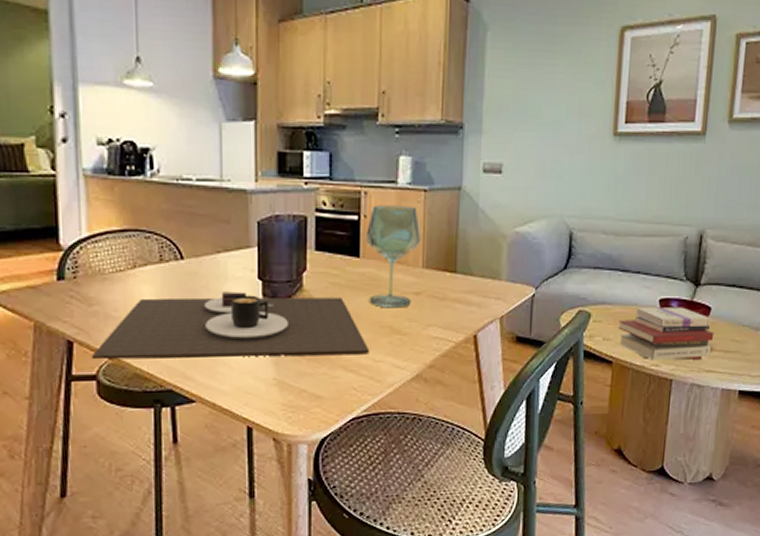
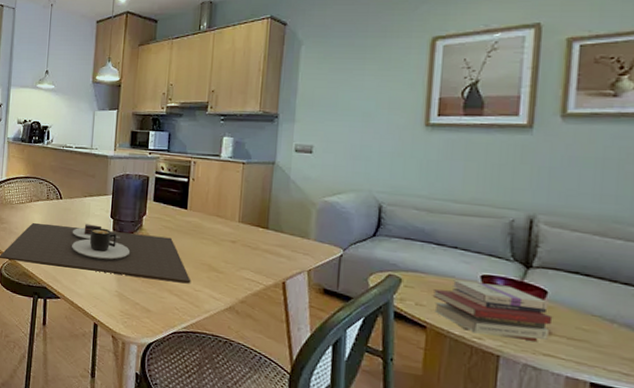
wine glass: present [365,205,421,308] -> none [192,172,239,252]

